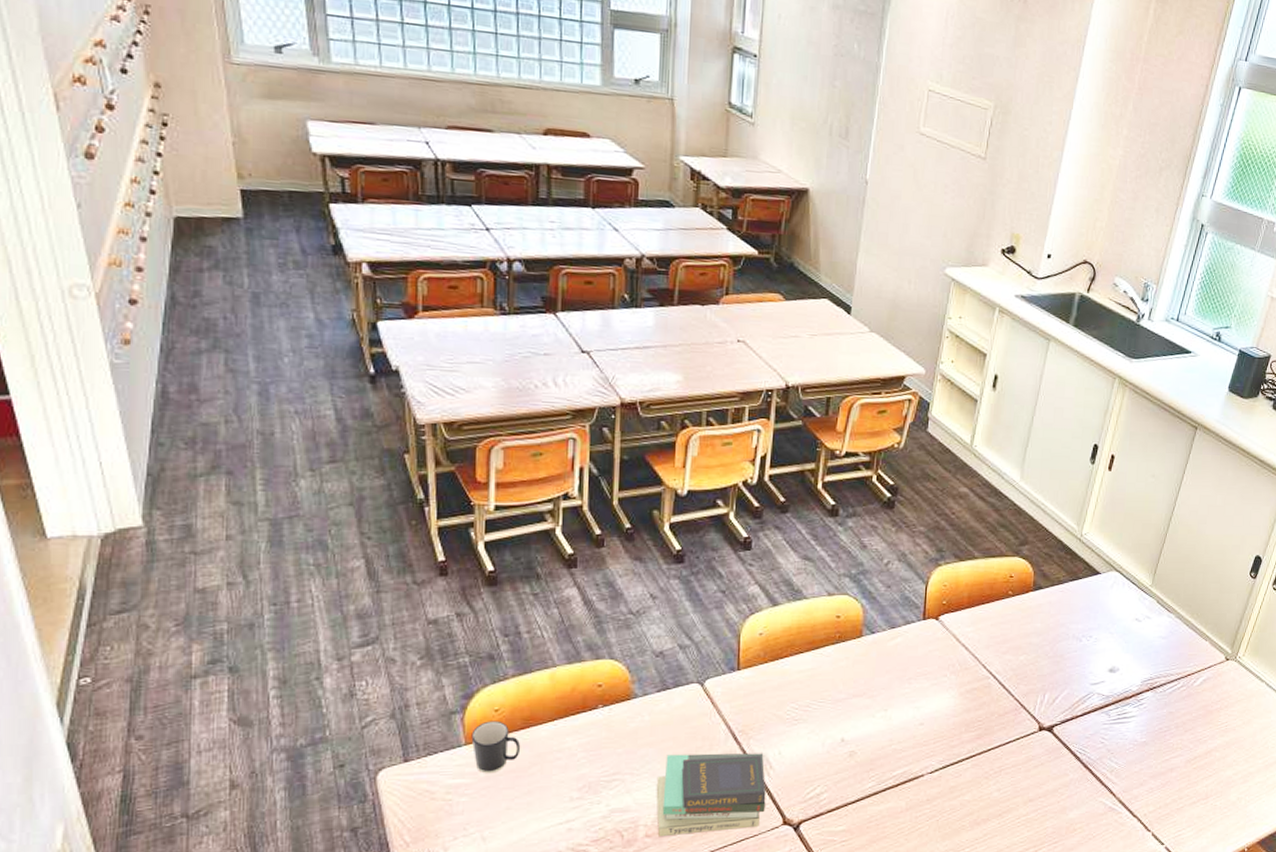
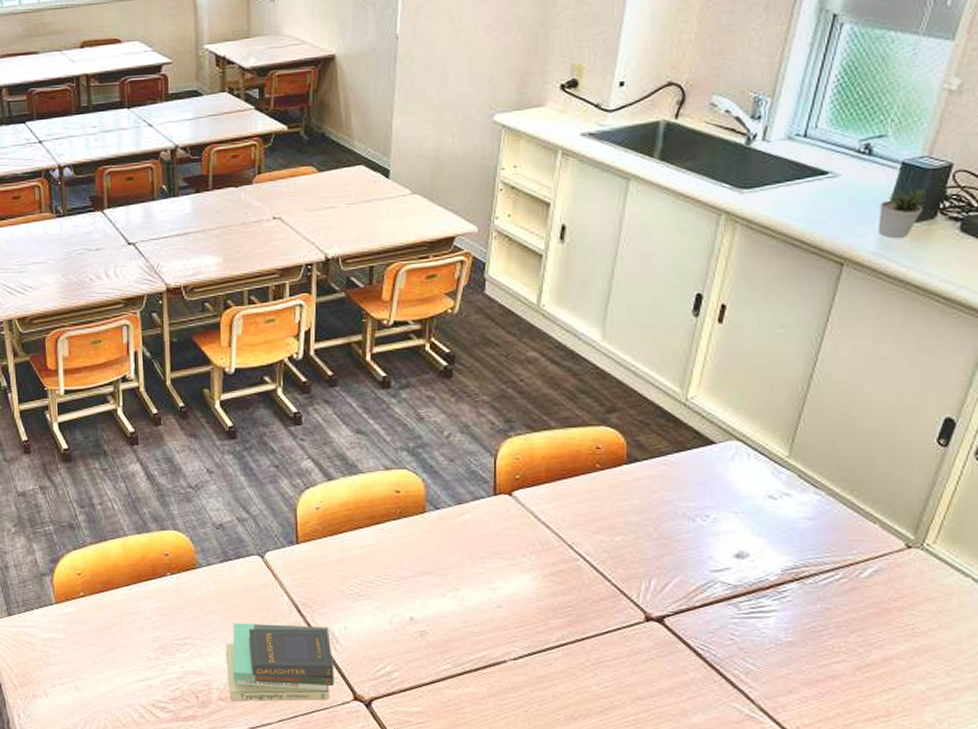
mug: present [471,720,521,774] -> none [60,583,102,631]
potted plant: none [1222,370,1253,410] -> present [879,187,926,238]

